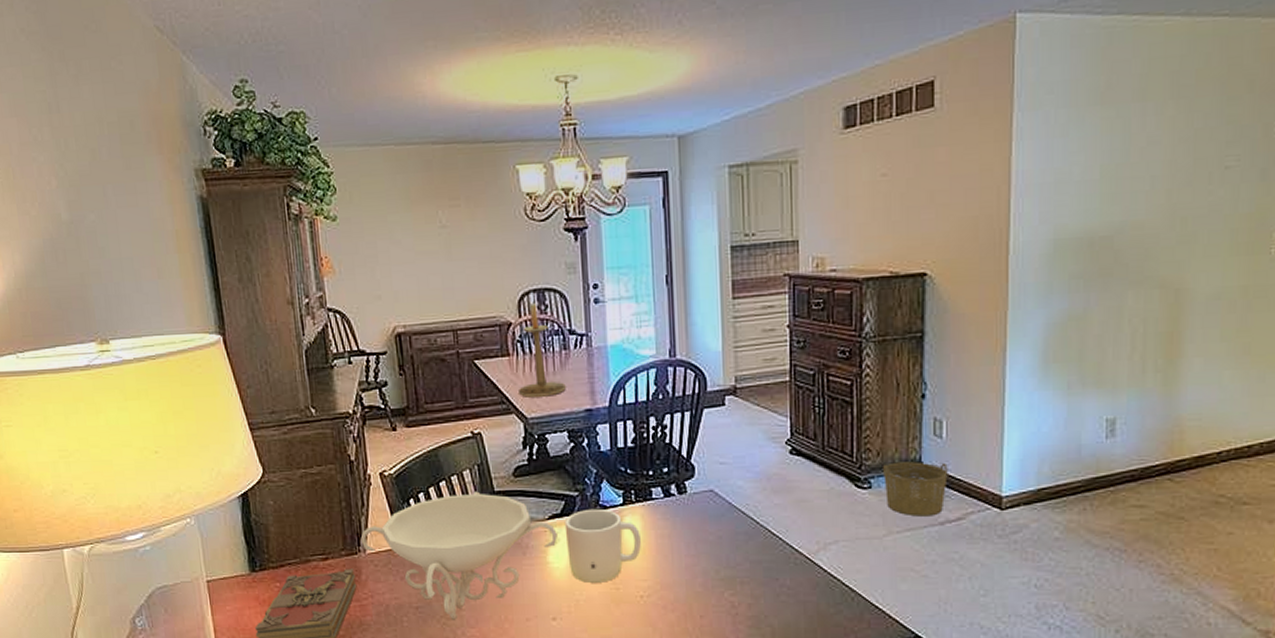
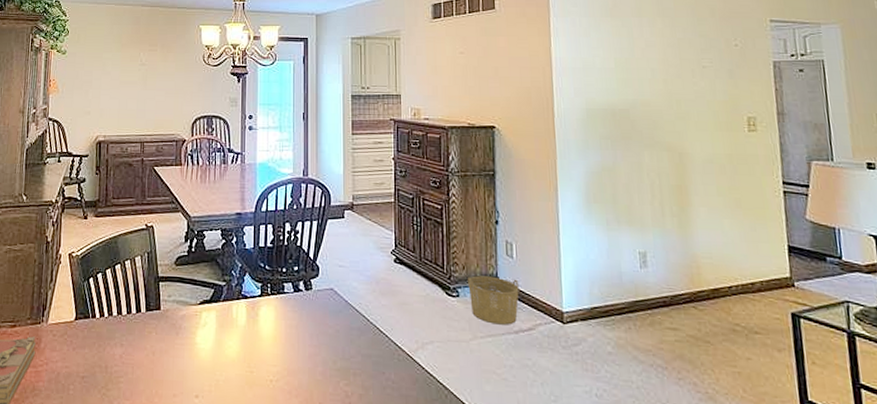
decorative bowl: present [360,491,557,621] -> none [45,275,206,393]
candlestick: present [519,292,566,397] -> none [186,118,222,200]
mug: present [564,508,641,583] -> none [212,297,273,365]

